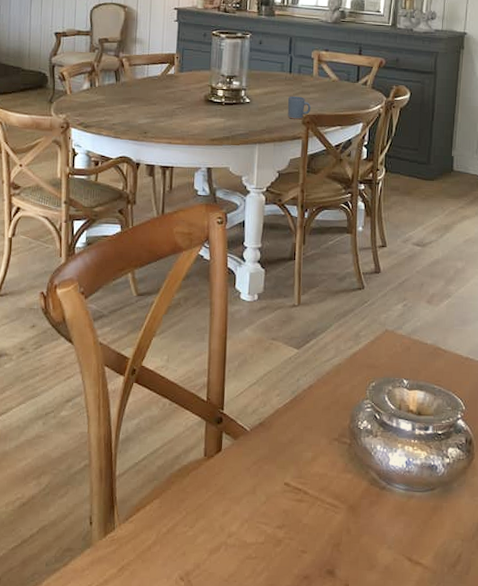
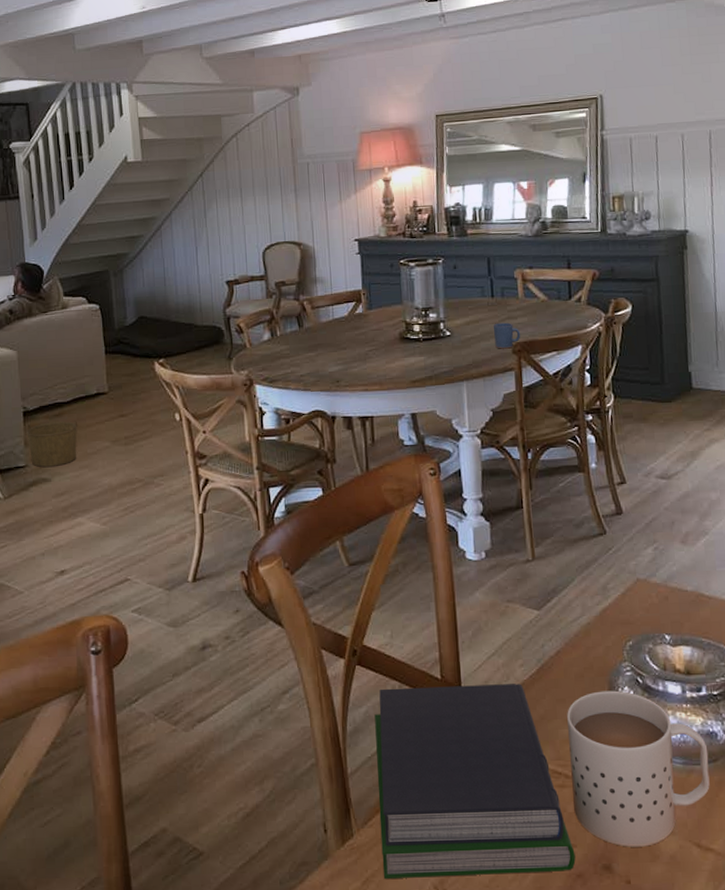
book: none [138,405,305,573] -> present [374,684,576,879]
mug: none [308,422,428,557] -> present [566,690,710,847]

